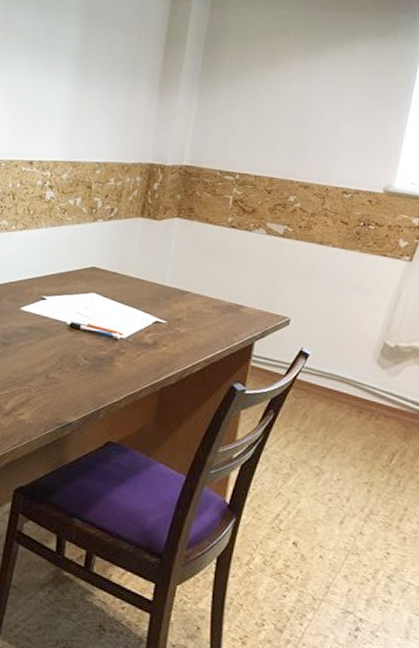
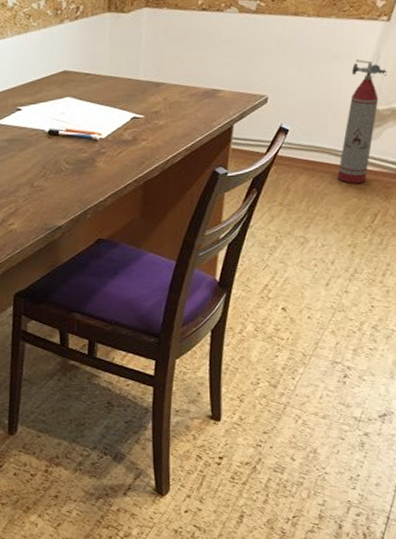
fire extinguisher: none [356,294,409,419] -> present [337,59,388,183]

